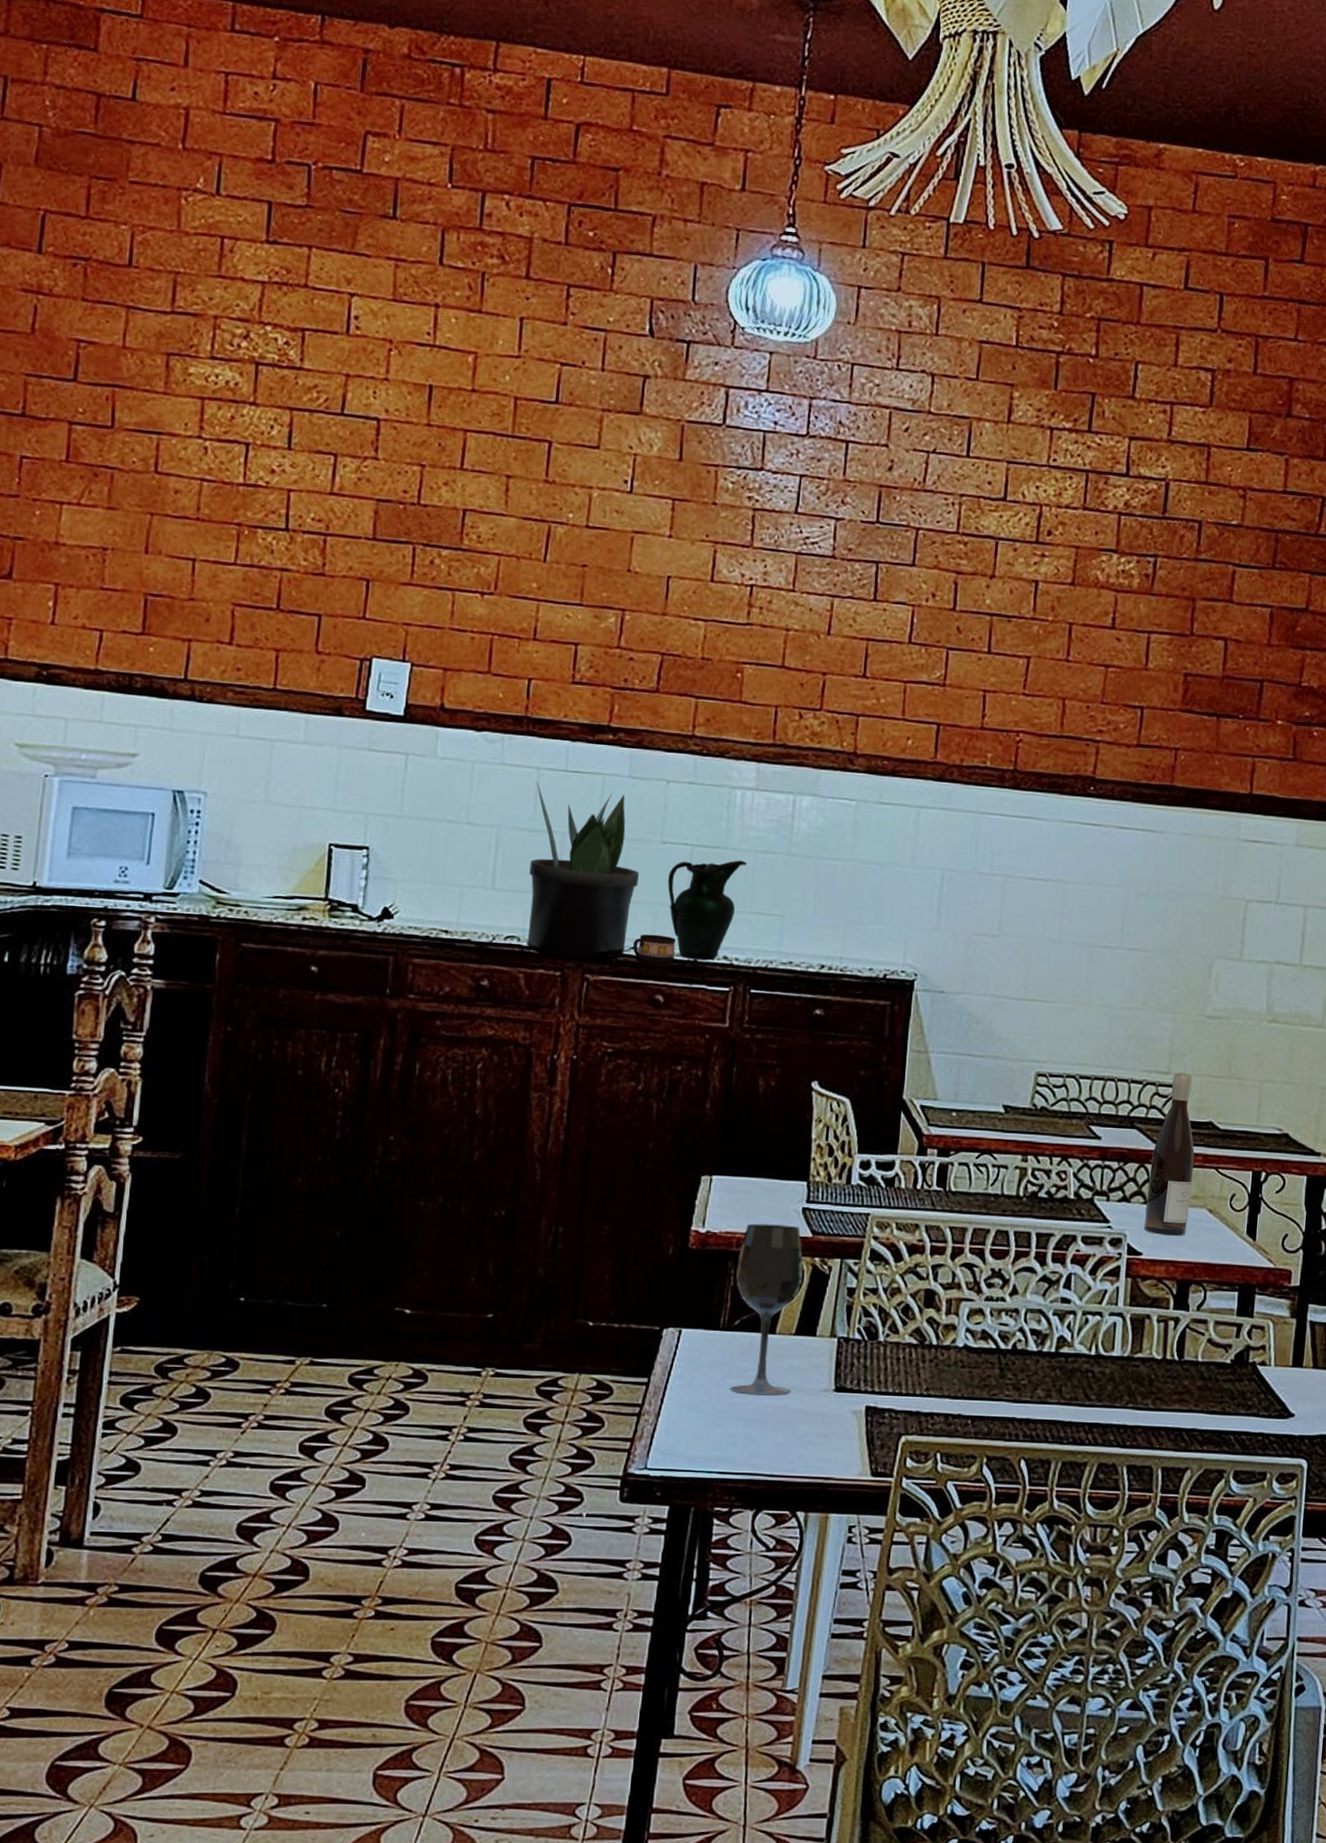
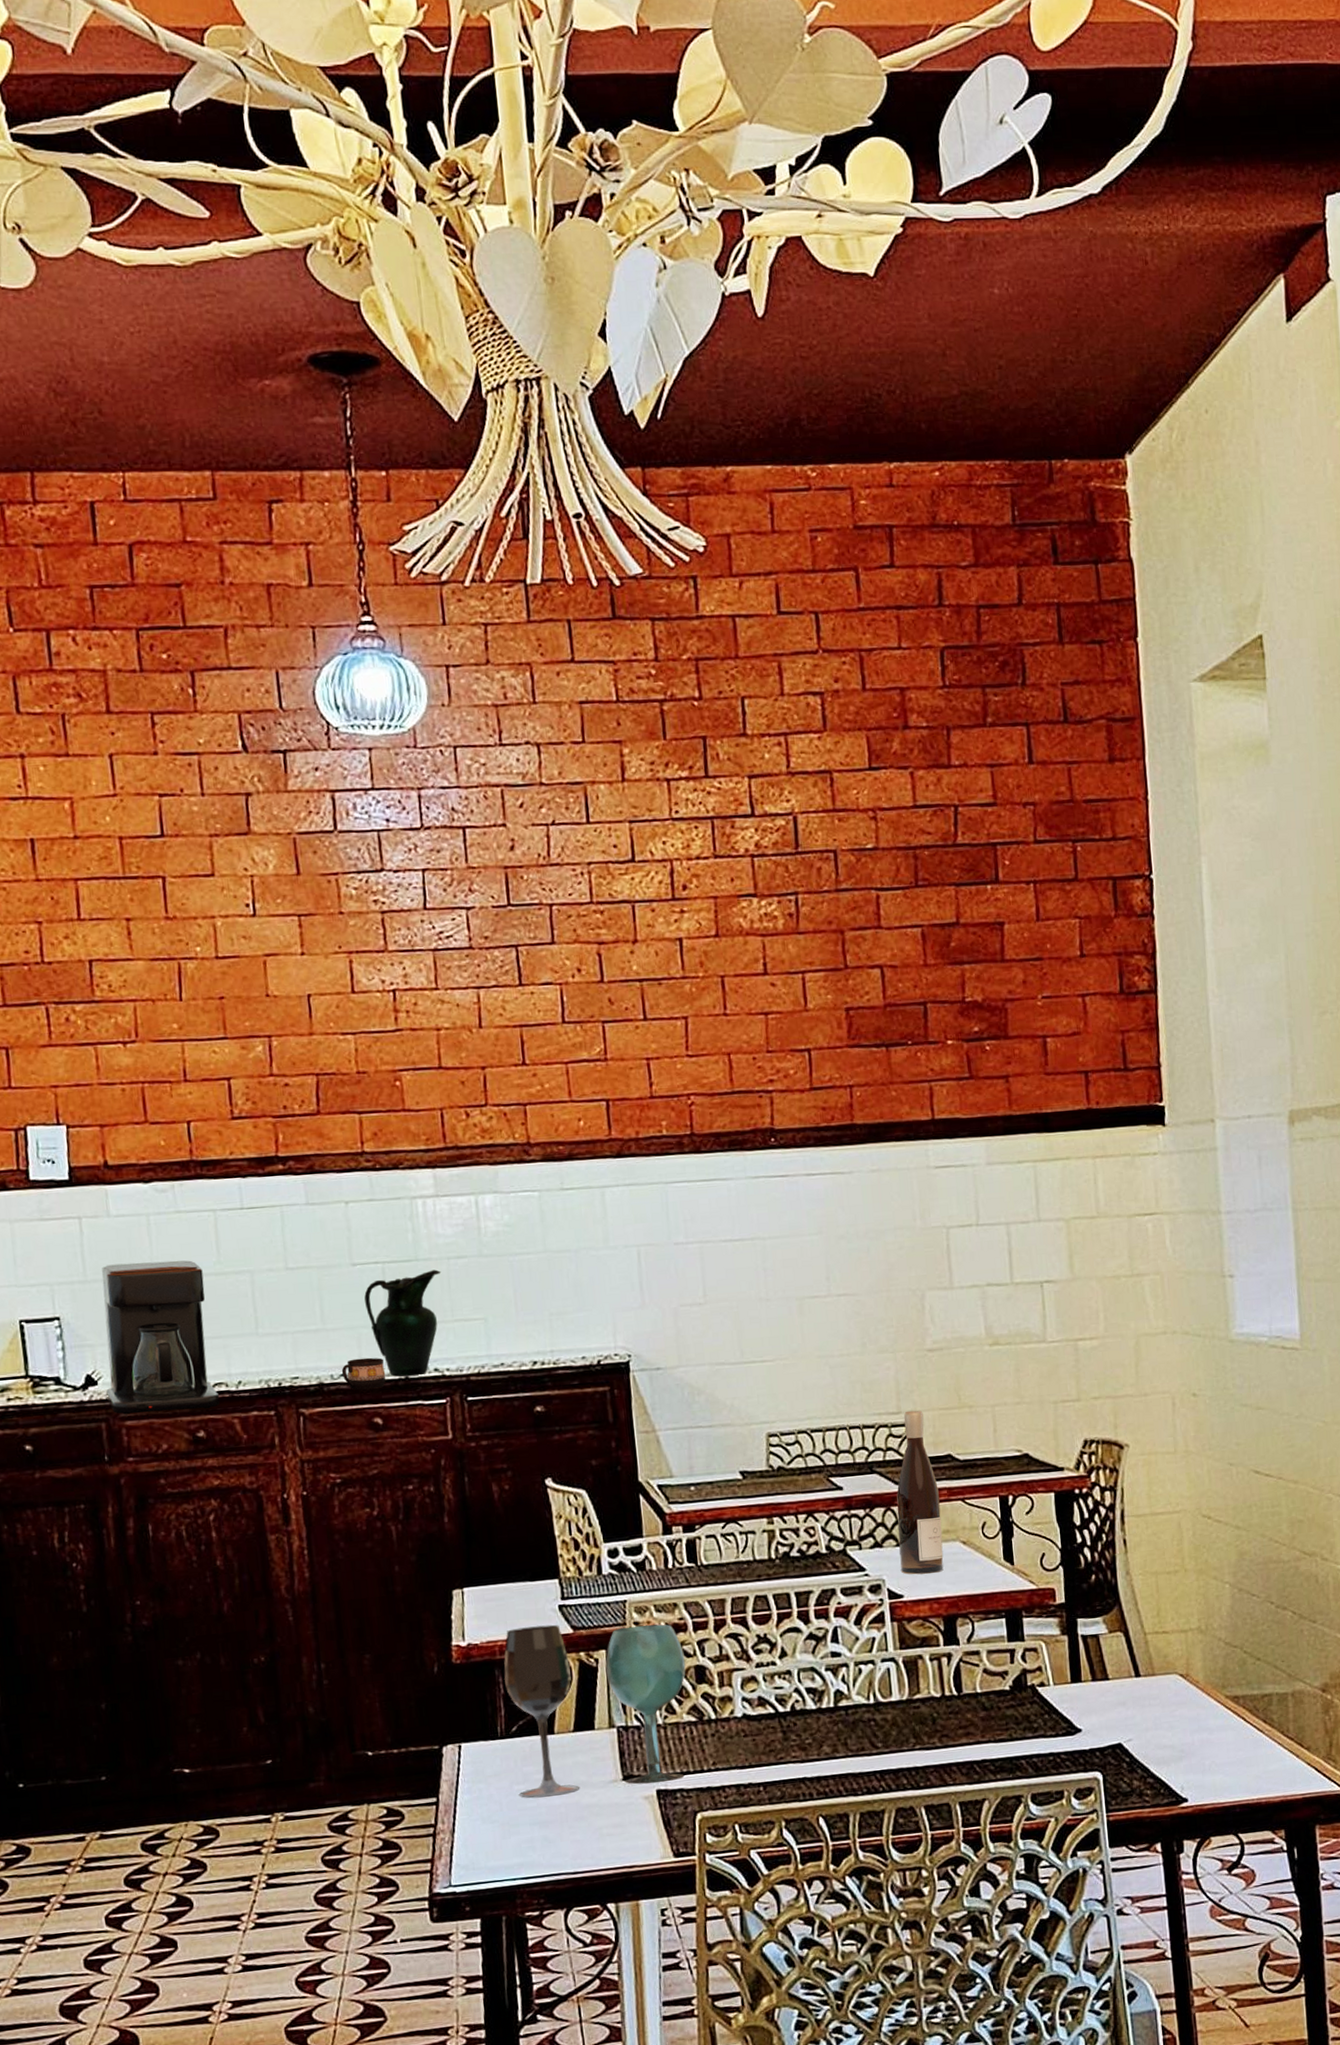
coffee maker: none [400,804,516,959] -> present [101,1260,220,1415]
planter: present [527,782,639,963] -> none [215,1223,336,1399]
wine glass: none [836,1240,917,1400] -> present [605,1624,686,1785]

